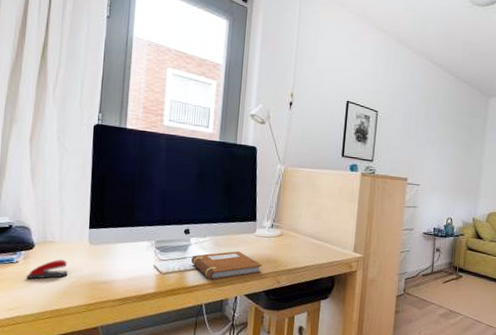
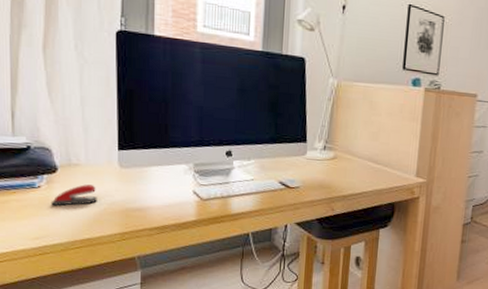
notebook: present [191,251,263,281] -> none [235,175,315,208]

